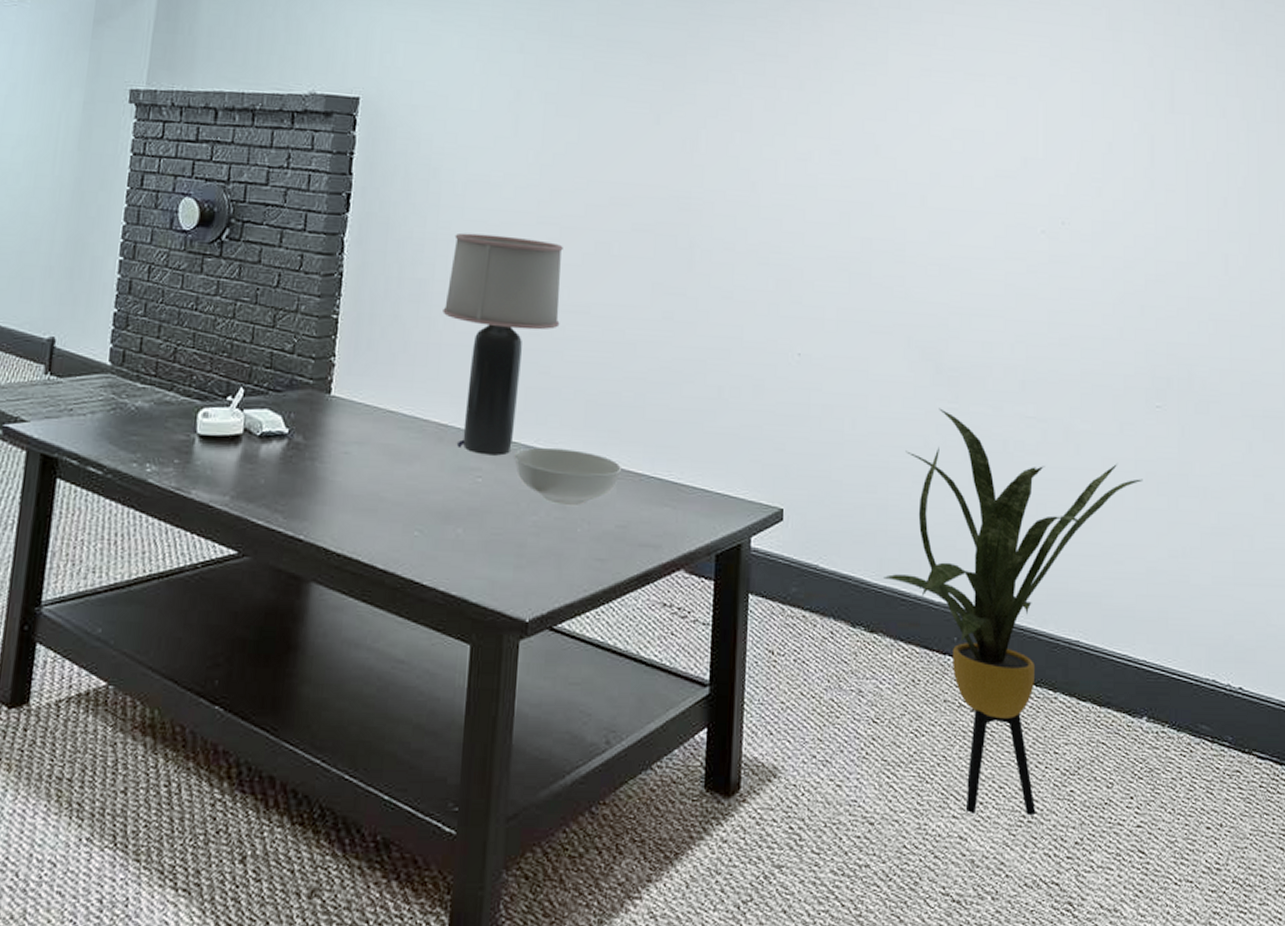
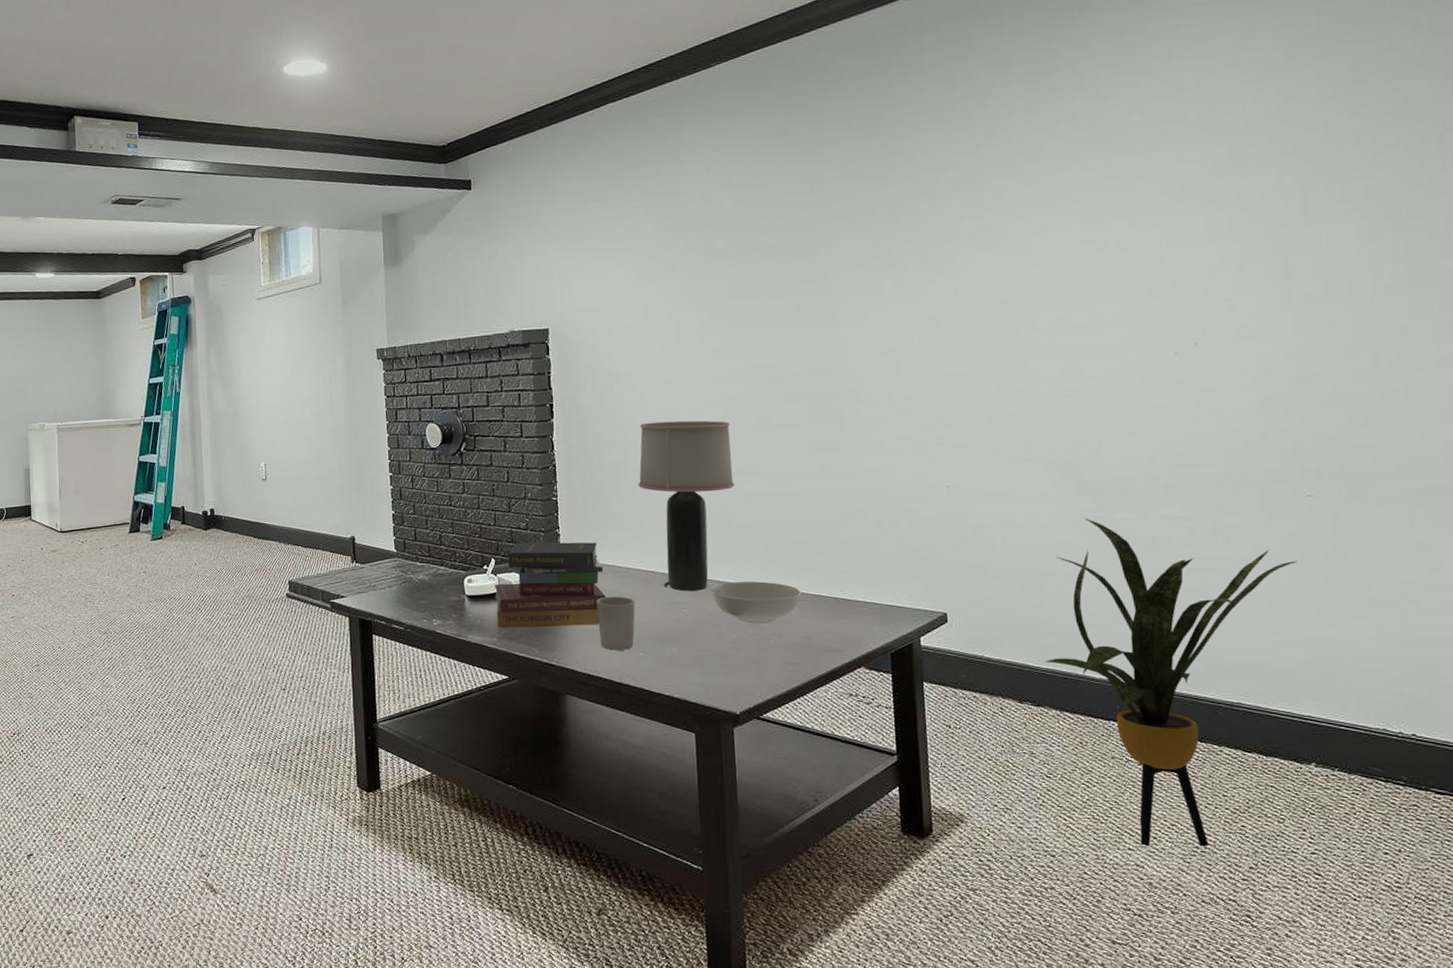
books: none [235,370,385,490] -> present [494,542,606,627]
mug: none [366,453,419,526] -> present [596,596,636,650]

